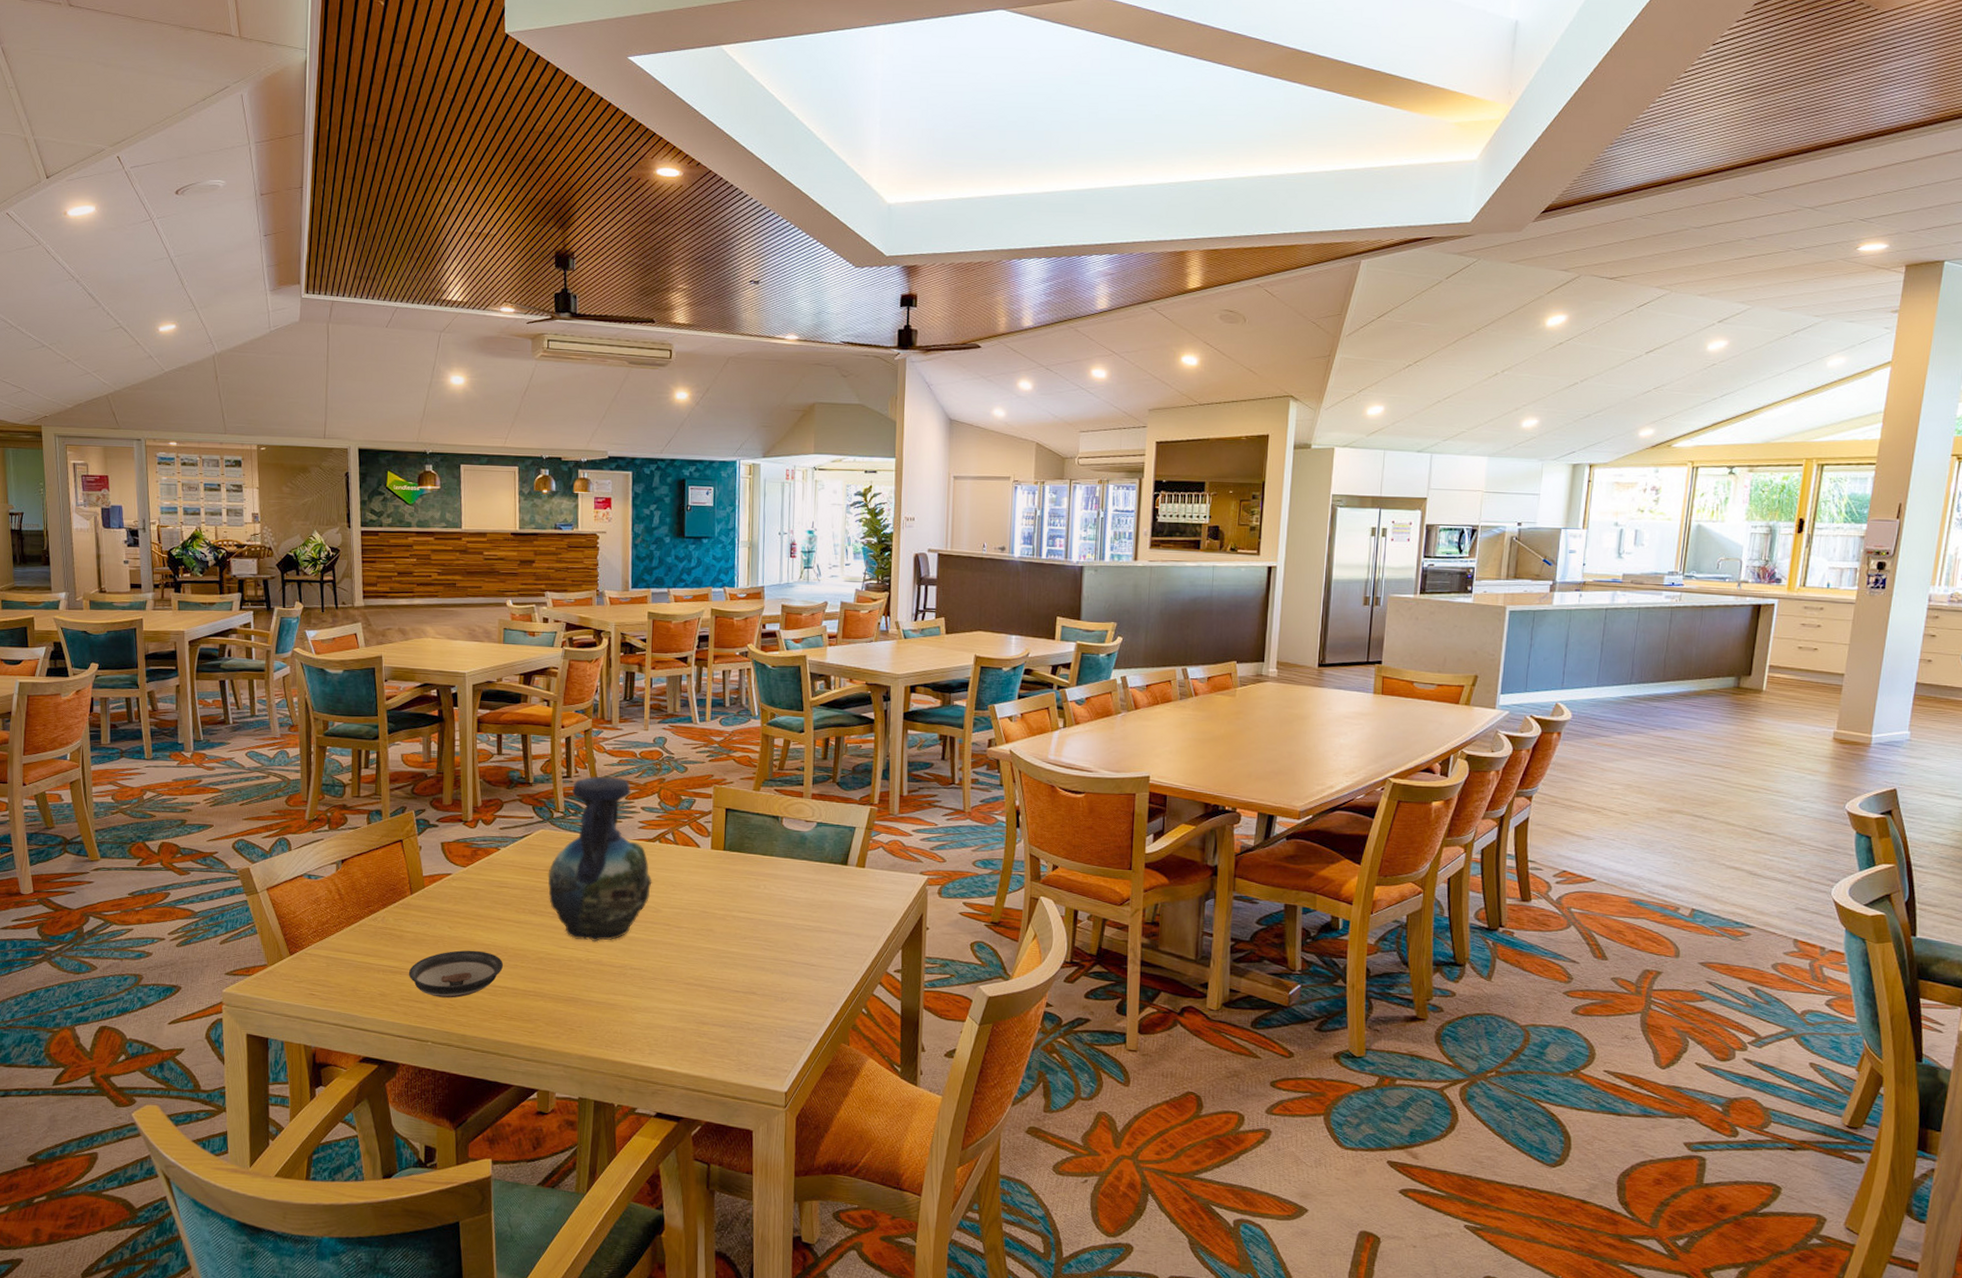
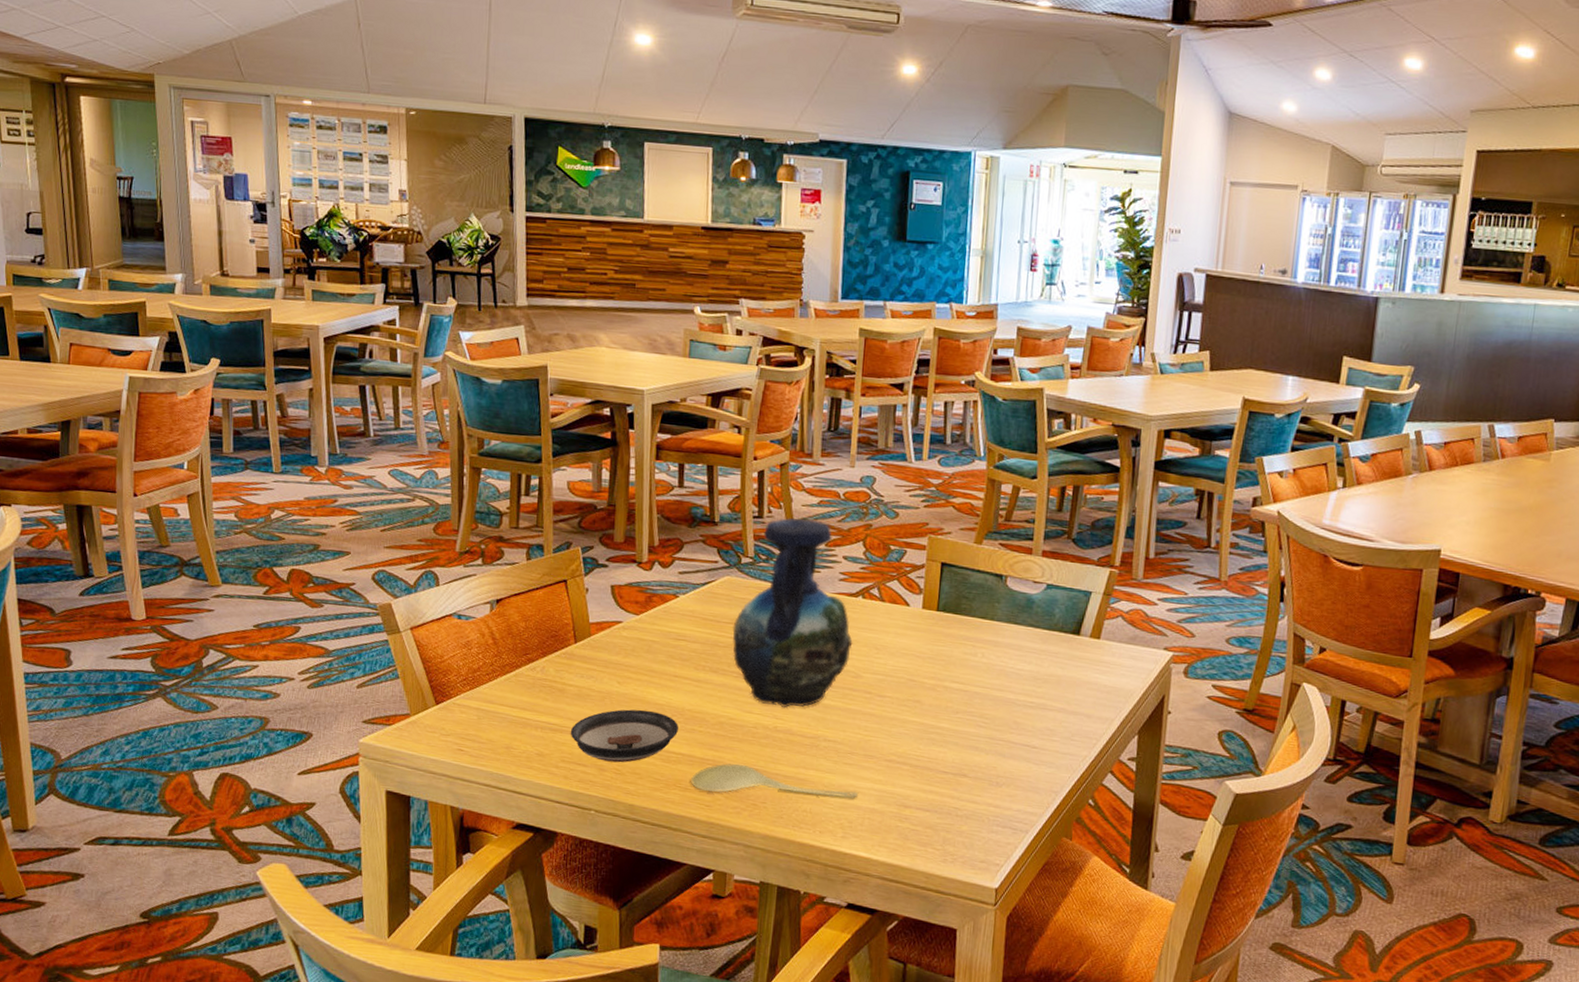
spoon: none [515,993,661,1020] -> present [691,763,858,798]

